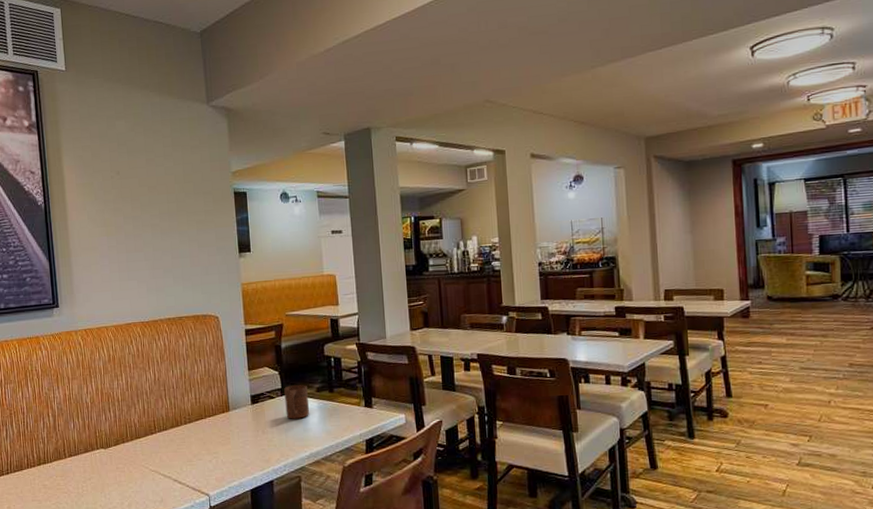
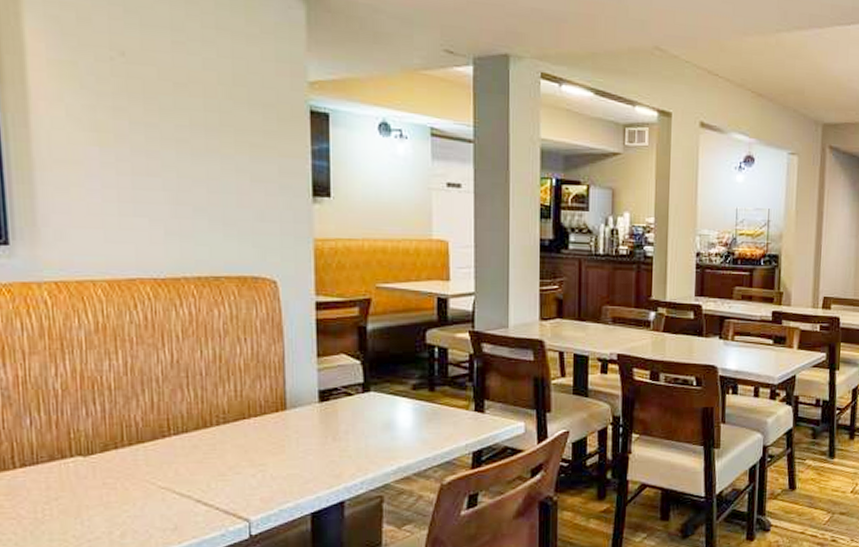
cup: present [284,385,309,419] -> none [367,380,400,423]

